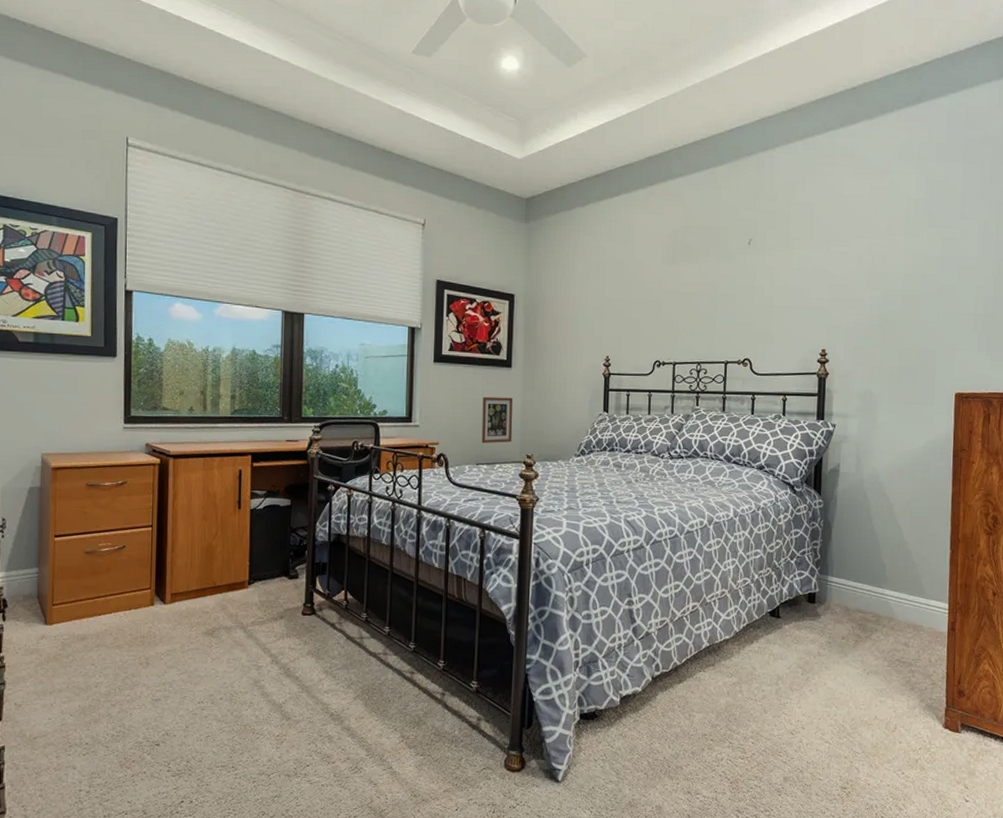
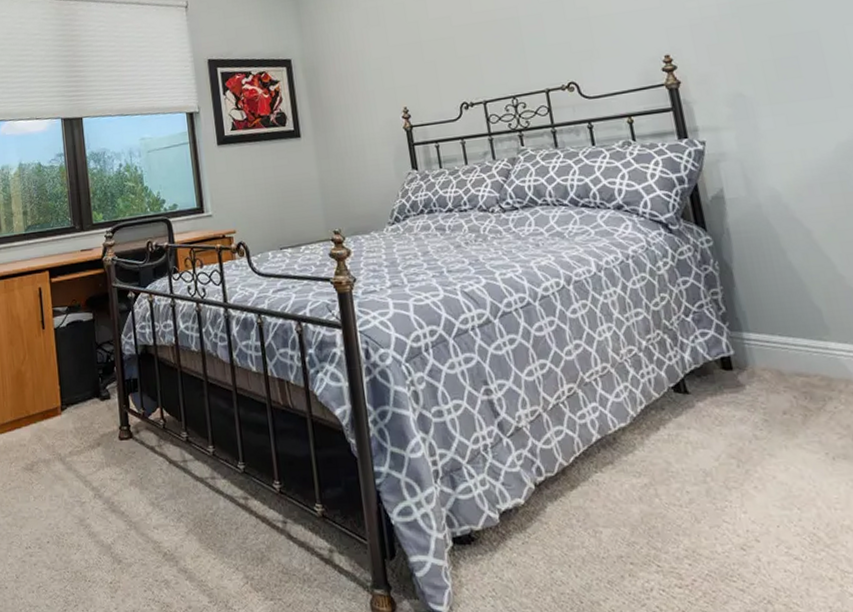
picture frame: present [481,396,513,444] -> none [275,170,315,226]

